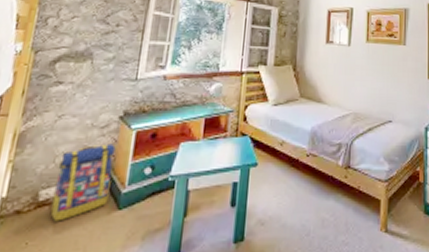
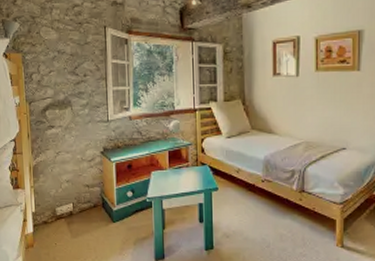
backpack: present [50,143,116,222] -> none [64,173,104,230]

